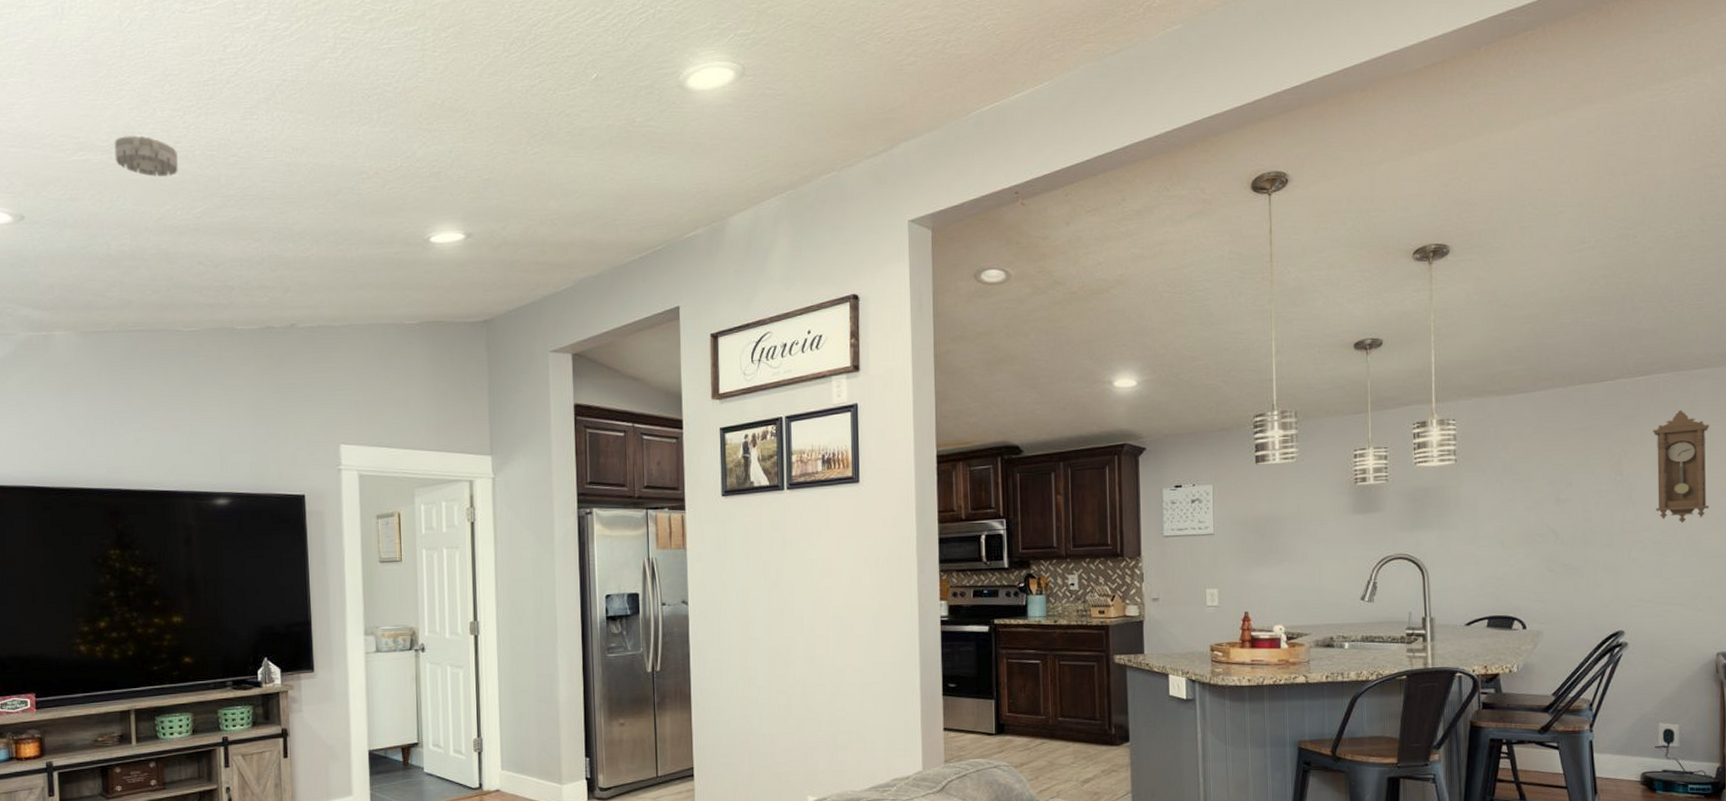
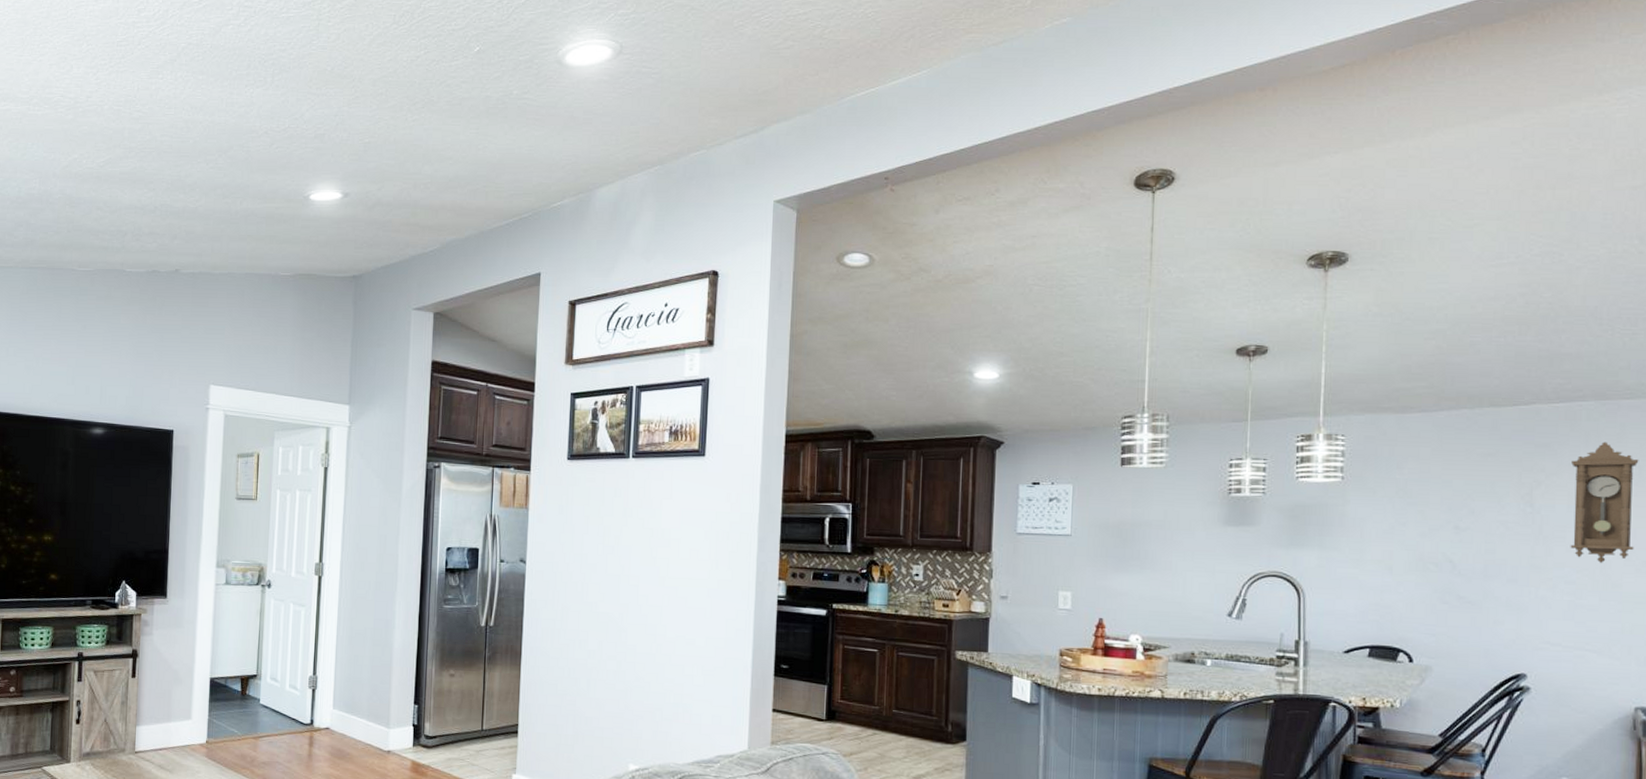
smoke detector: present [114,134,178,177] -> none [33,88,88,128]

